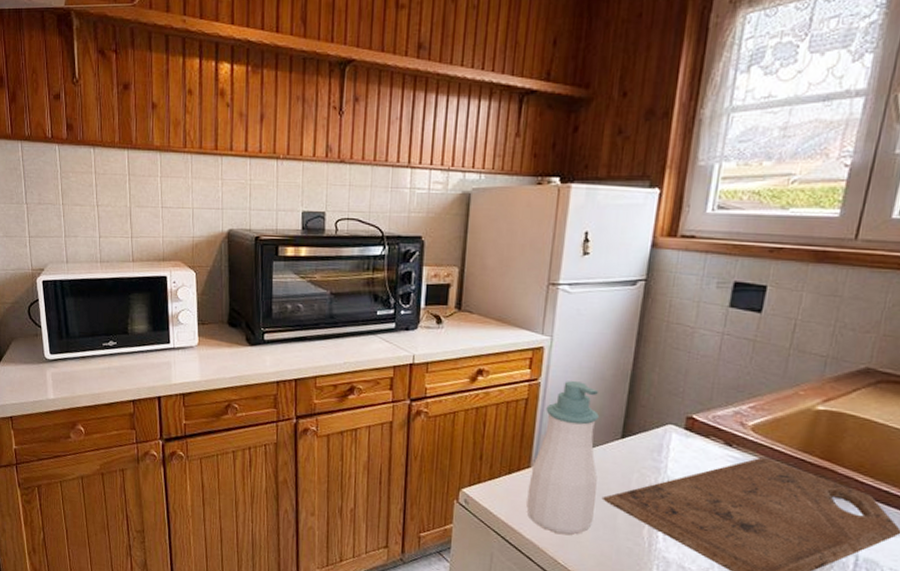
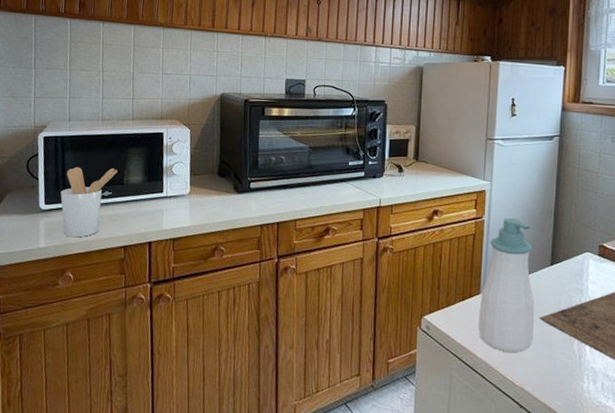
utensil holder: none [64,314,121,390] -> present [60,166,118,238]

